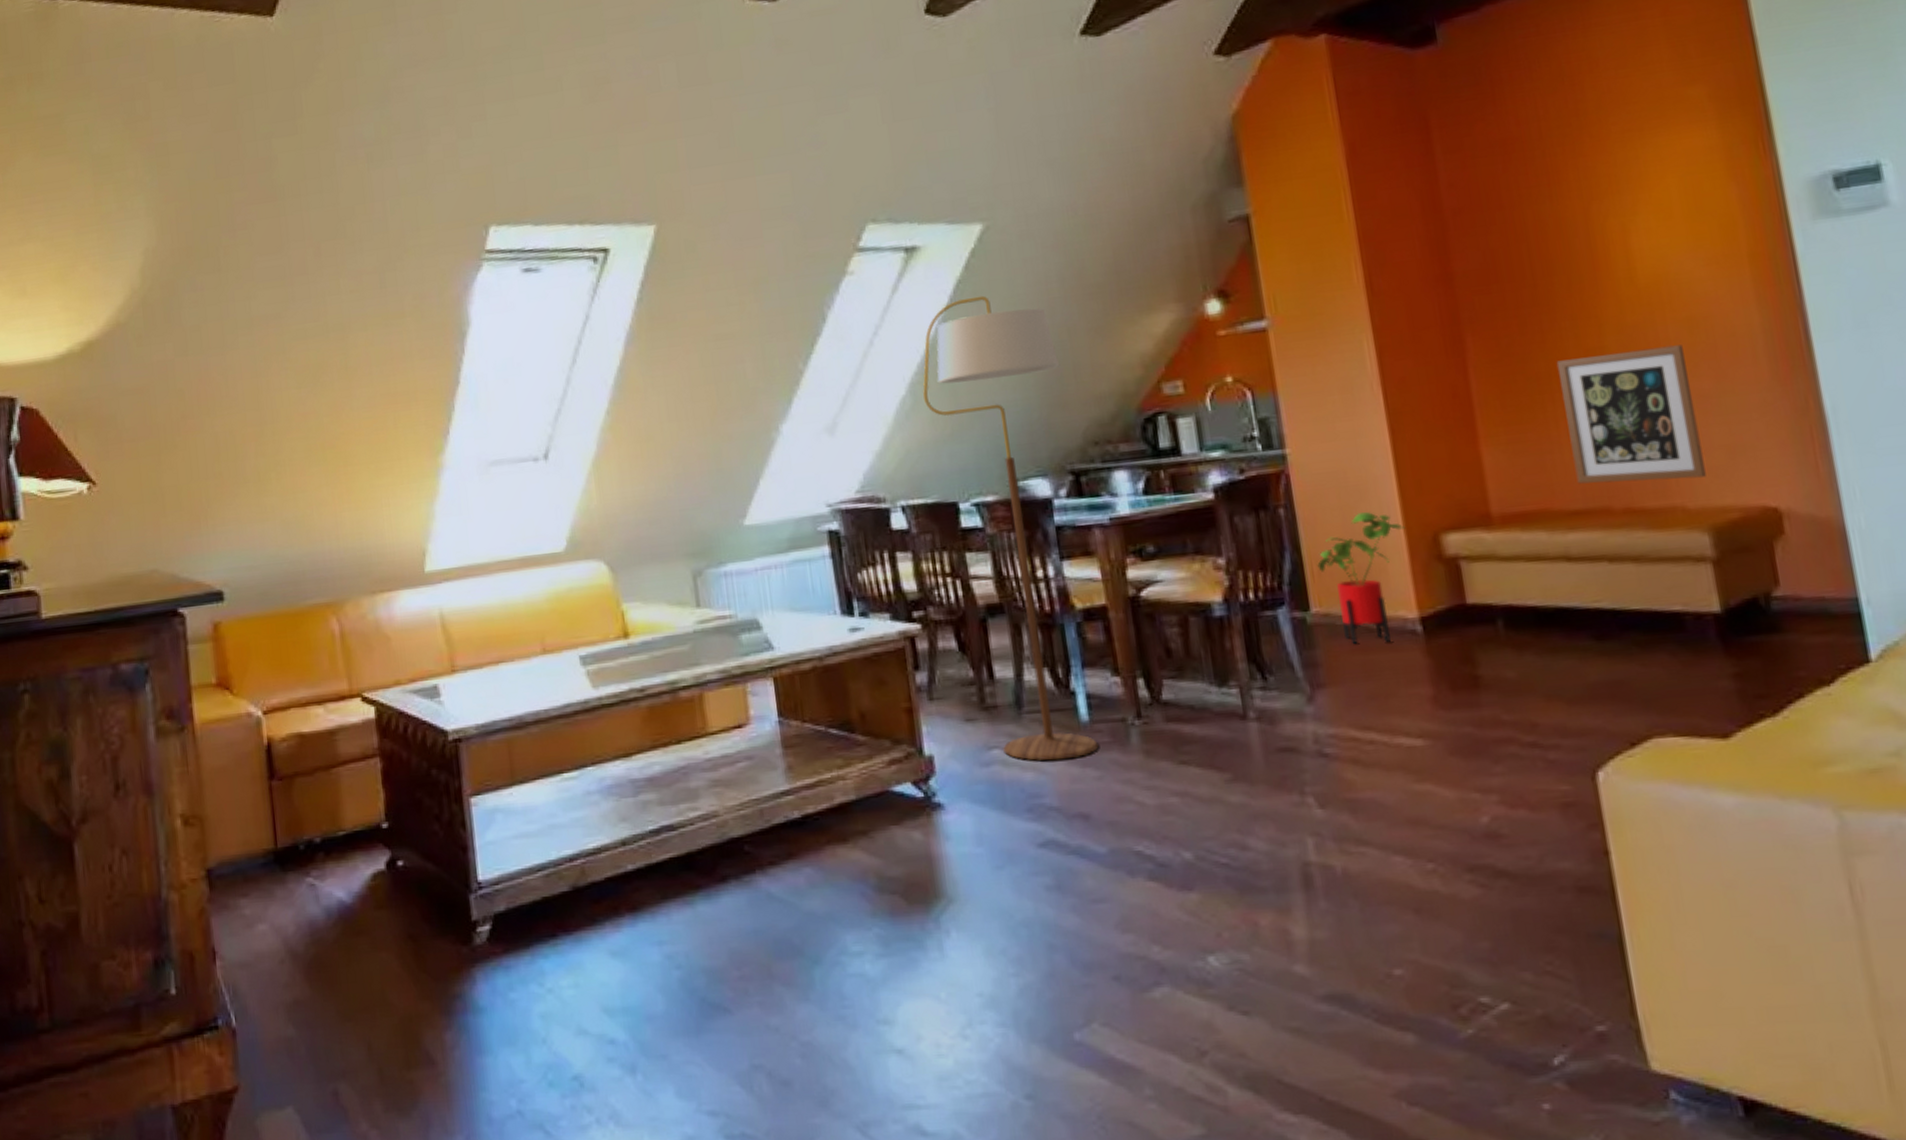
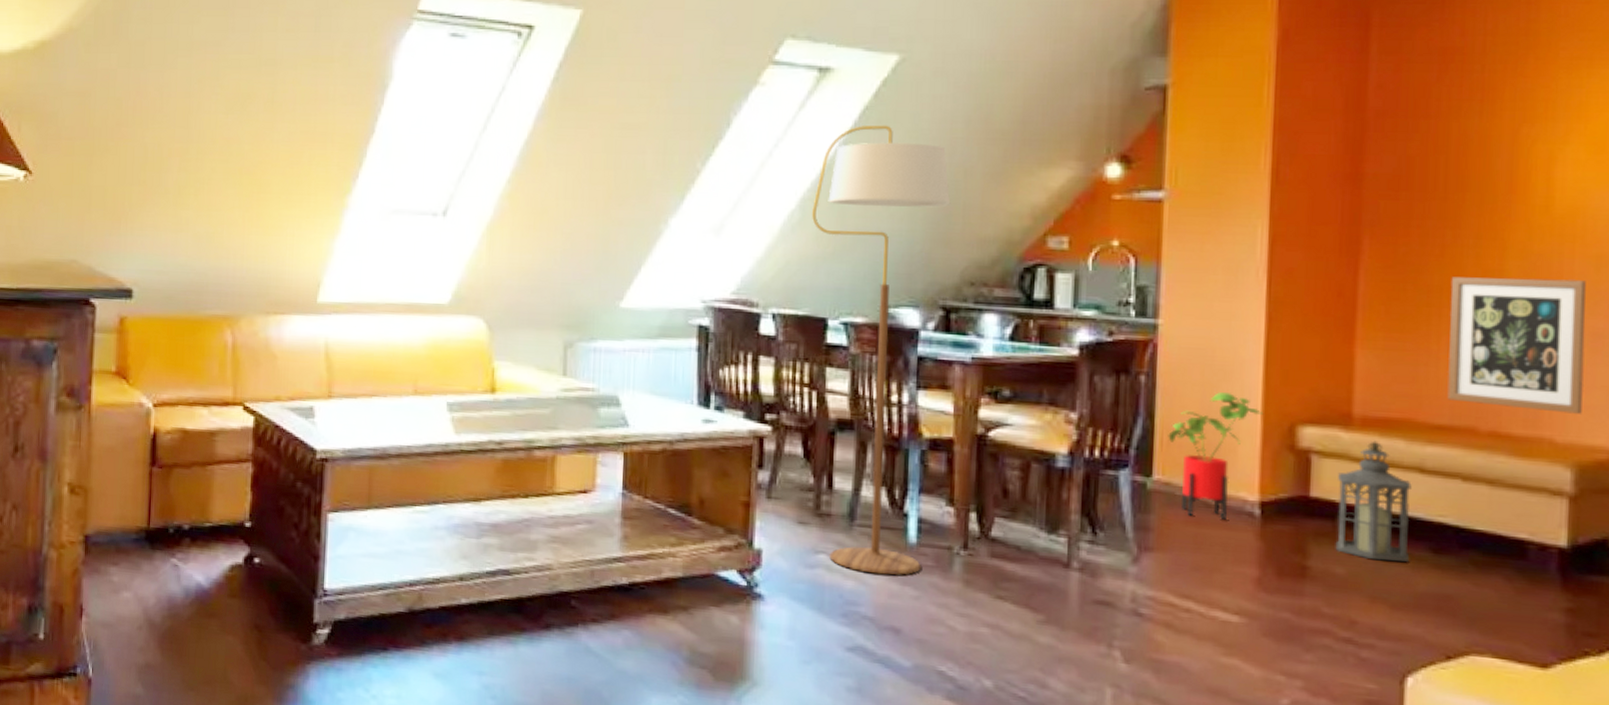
lantern: none [1489,536,1574,658] -> present [1335,441,1412,562]

